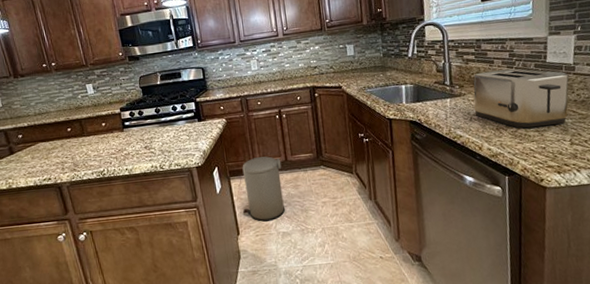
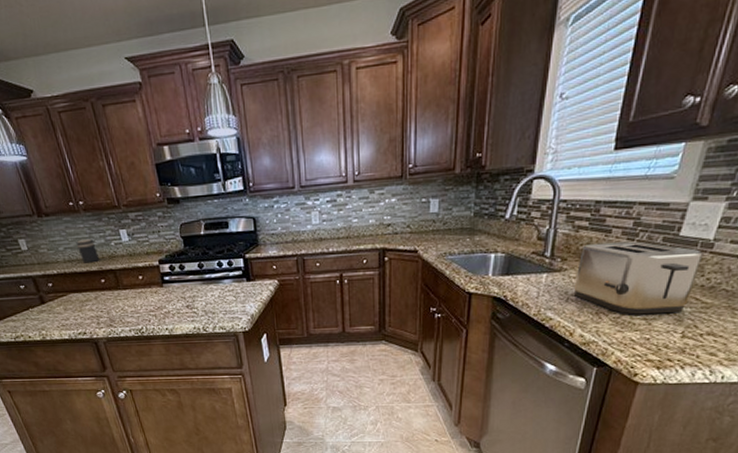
cylinder: none [47,94,68,115] -> present [76,239,100,263]
pedal bin: present [242,156,285,222] -> none [291,325,338,395]

